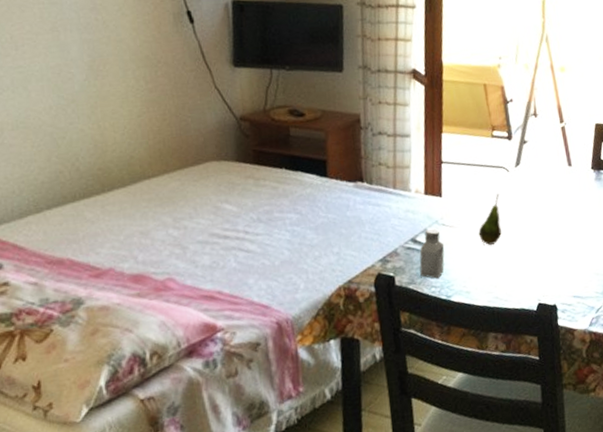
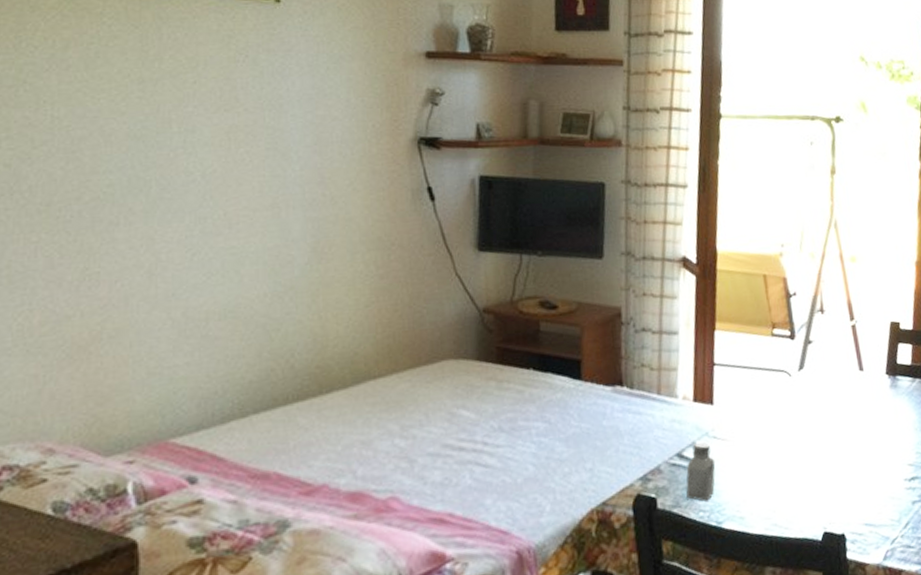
fruit: present [478,194,502,246] -> none [755,402,782,463]

